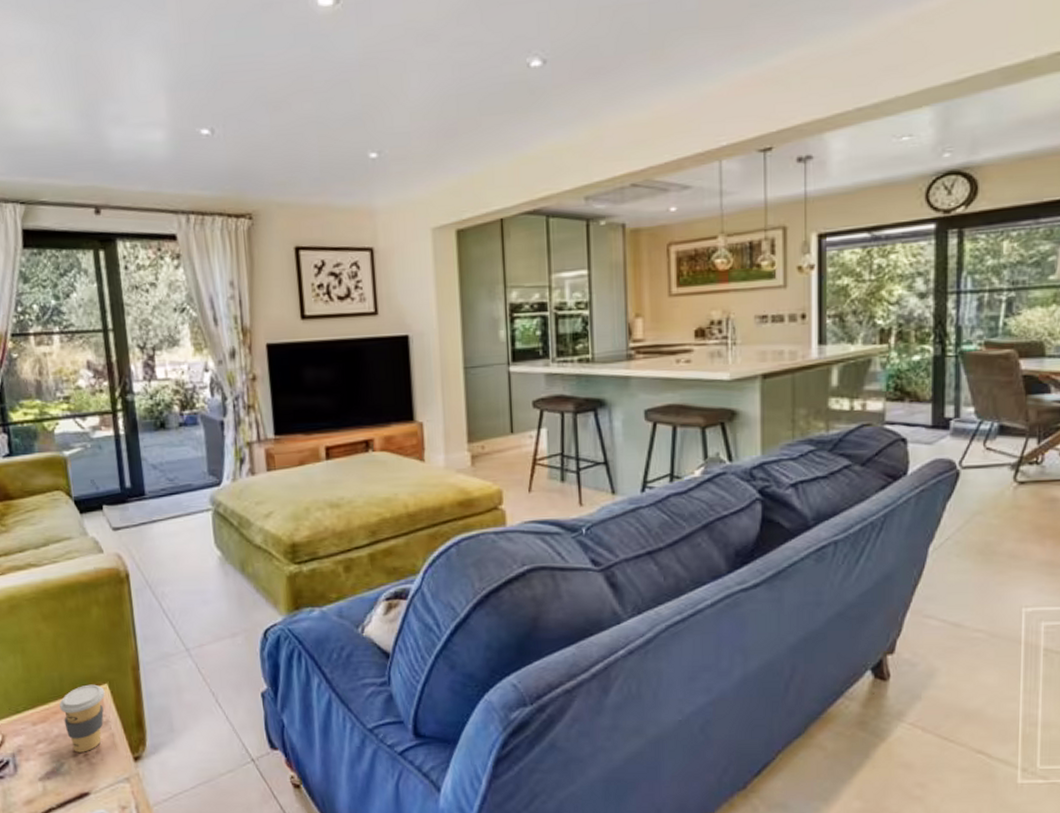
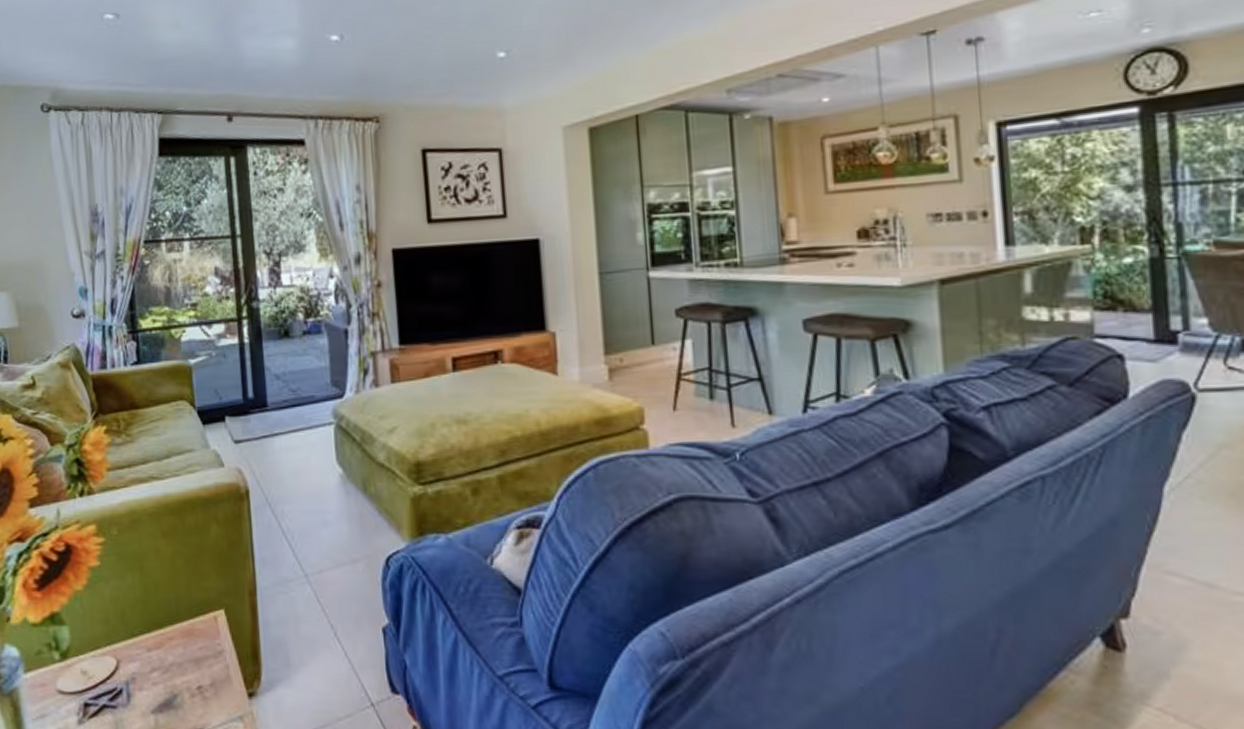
coffee cup: present [59,684,105,753] -> none [175,609,221,685]

